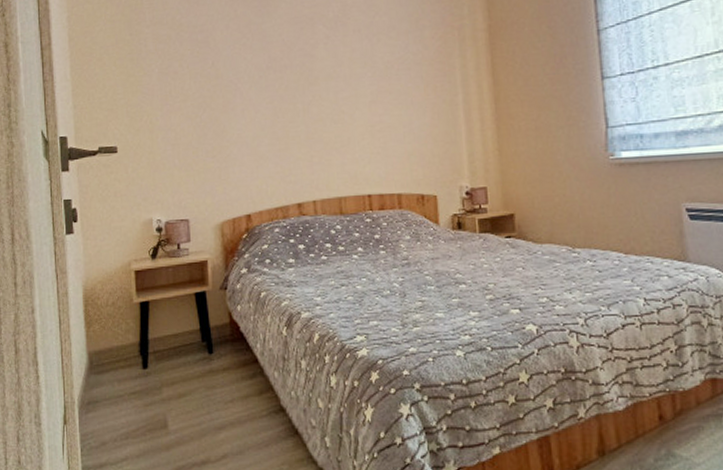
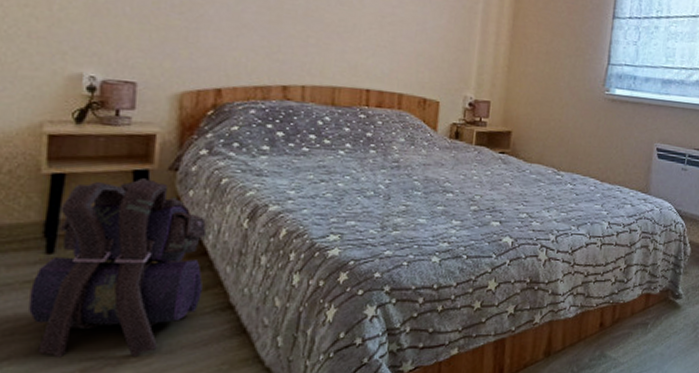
backpack: none [135,299,258,458] -> present [29,178,207,358]

